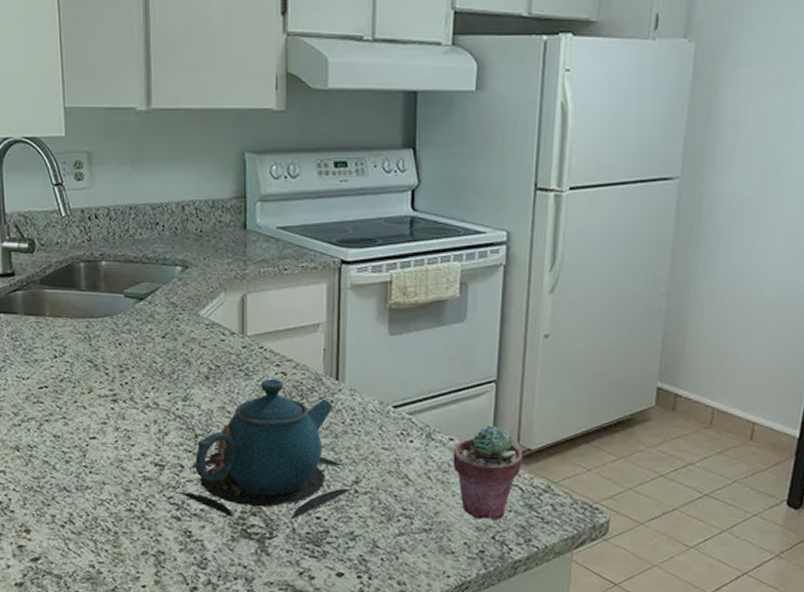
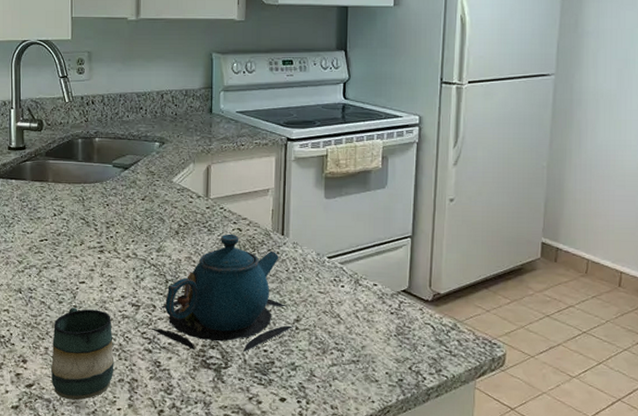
mug: none [59,468,136,576] -> present [50,307,114,401]
potted succulent: present [453,426,523,521] -> none [376,273,434,354]

